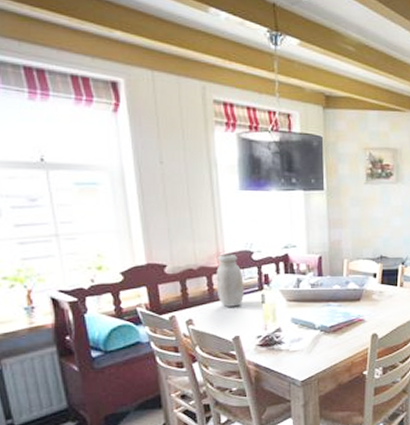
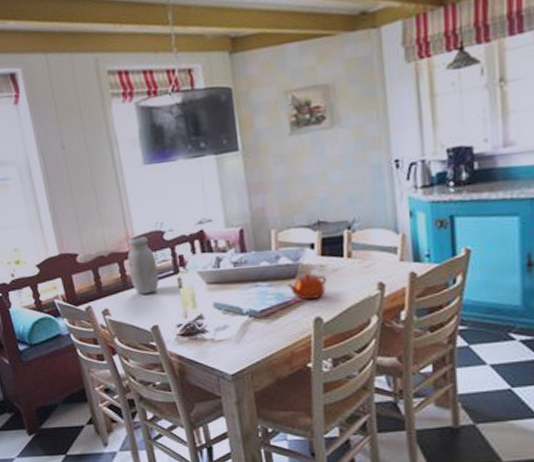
teapot: none [353,297,383,319] -> present [287,273,327,300]

